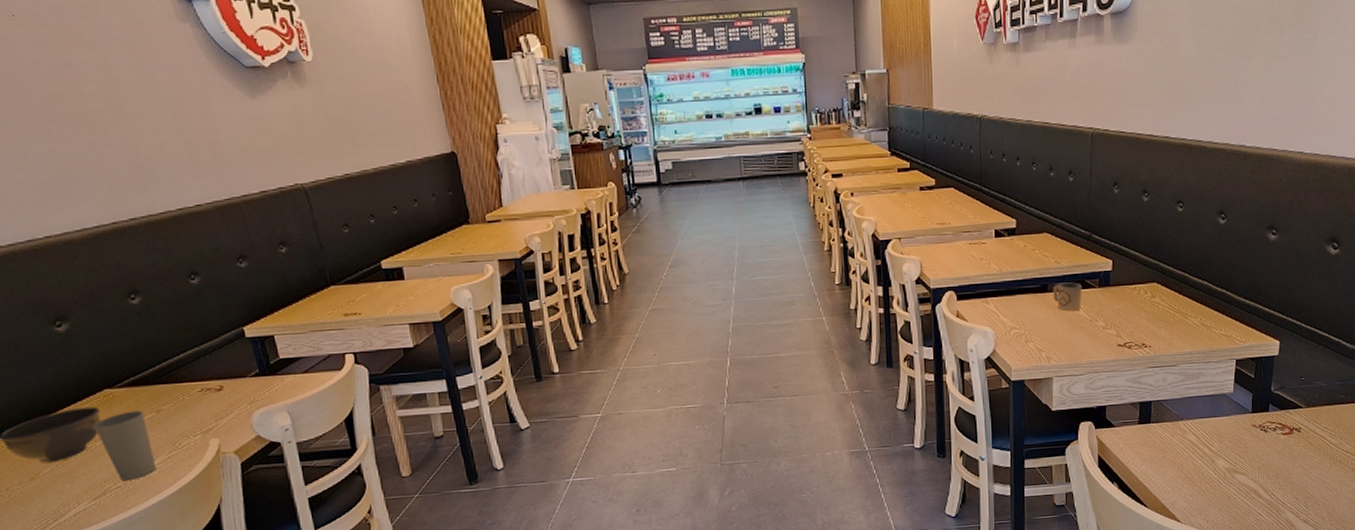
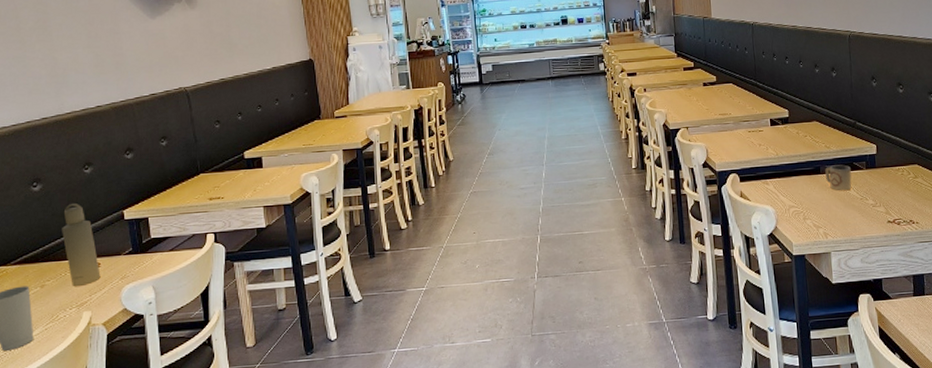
bottle: none [171,319,226,412] -> present [62,204,101,287]

